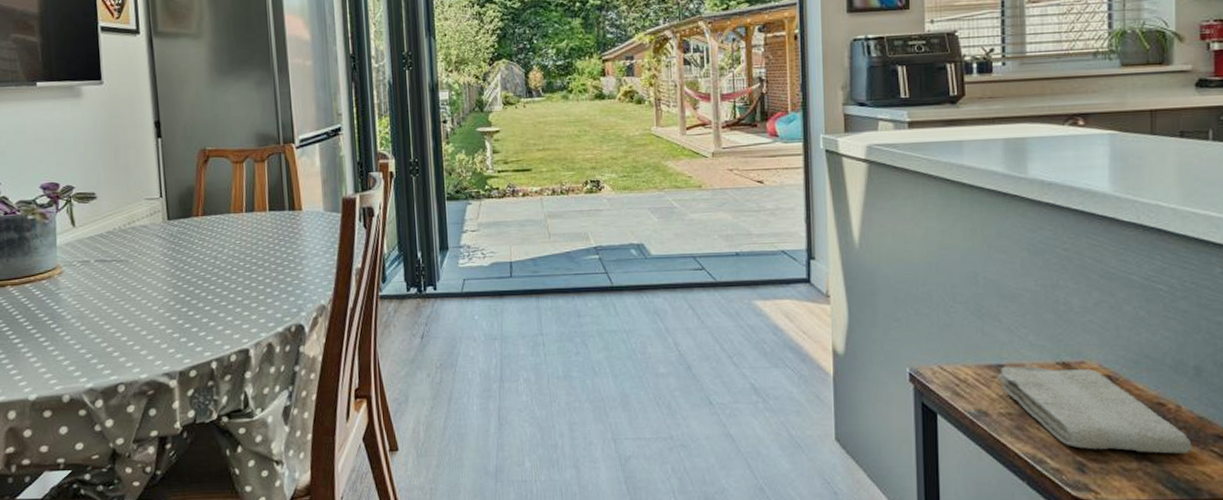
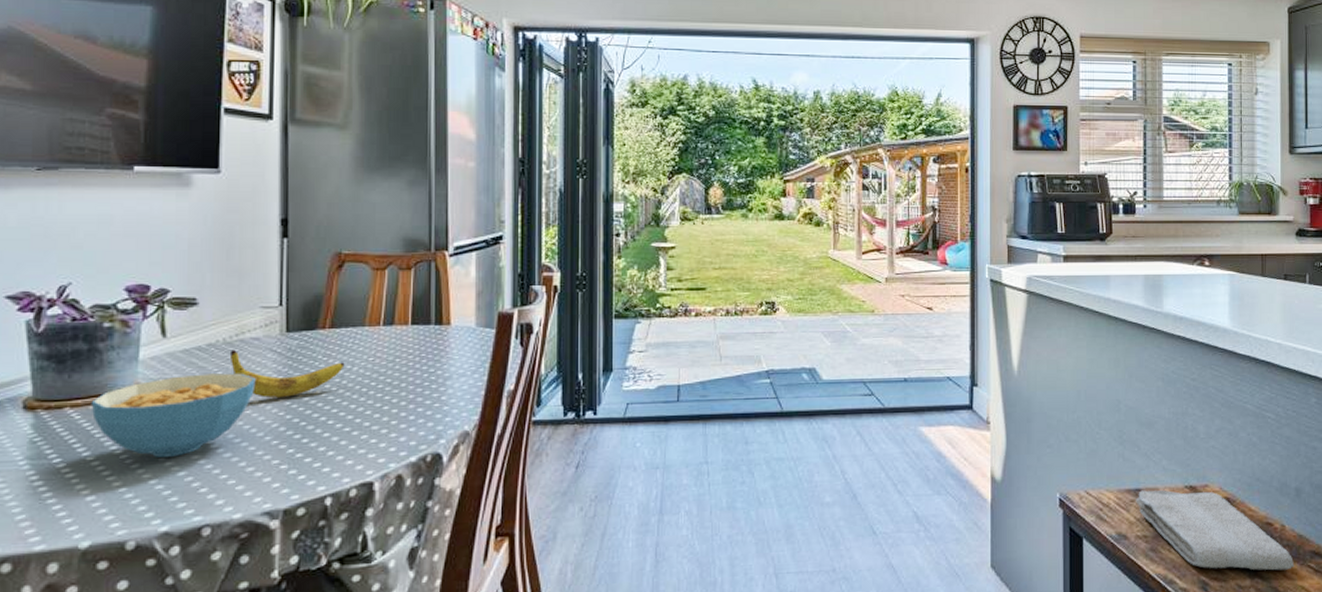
cereal bowl: none [25,256,148,327] -> present [91,373,256,457]
banana: none [125,236,217,277] -> present [229,349,345,399]

